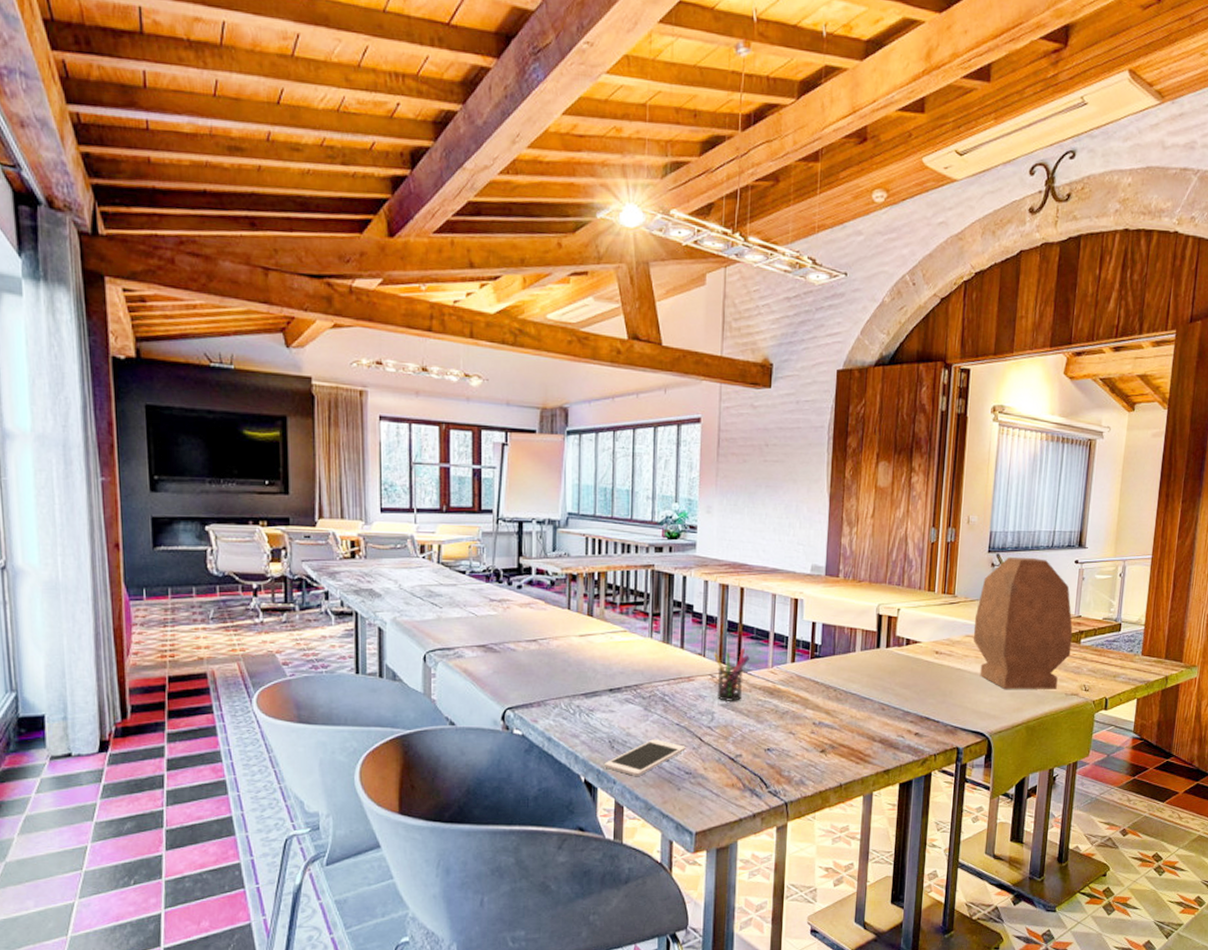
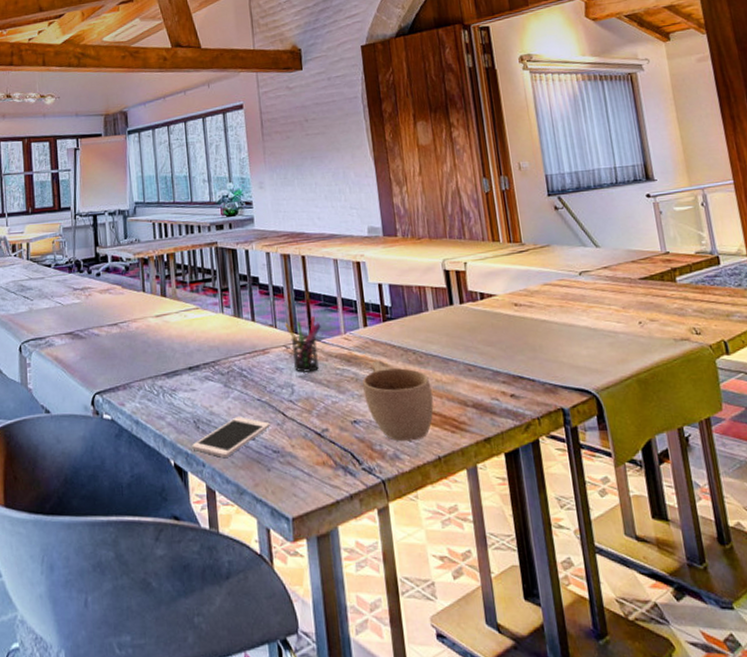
cup: none [781,694,845,769] -> present [362,360,434,442]
water jug: present [973,557,1073,689] -> none [549,196,668,339]

